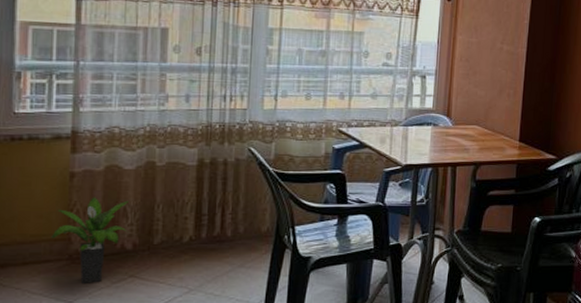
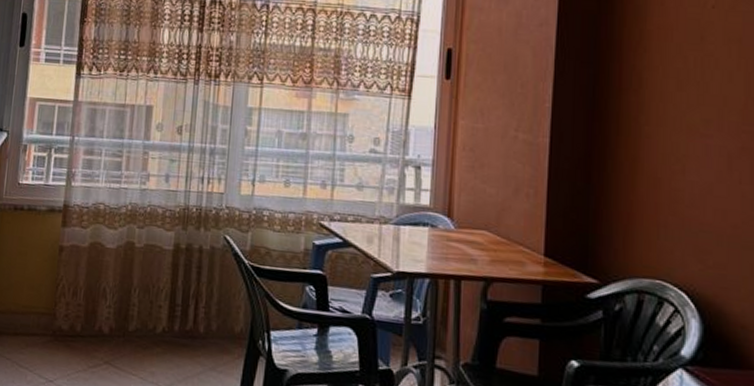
potted plant: present [51,197,129,283] -> none [39,273,108,365]

